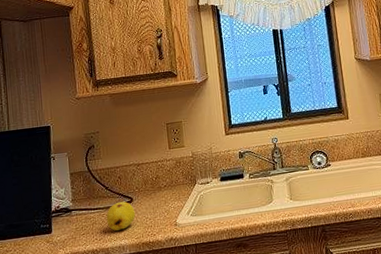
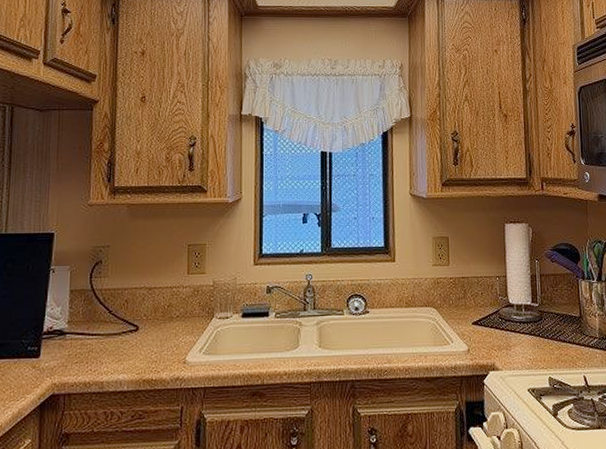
fruit: present [106,201,136,231] -> none [105,329,140,362]

